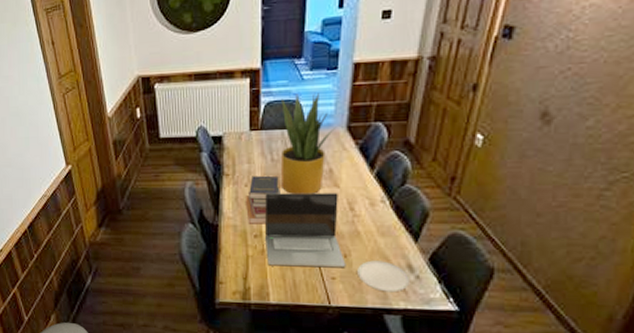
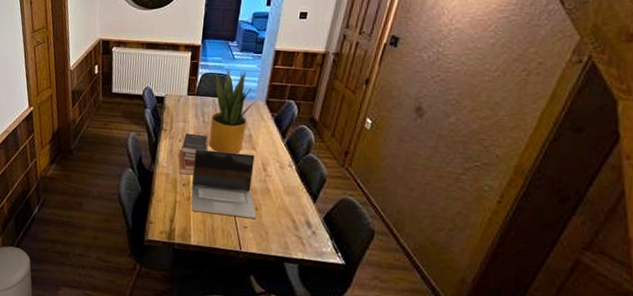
plate: present [358,260,411,293] -> none [265,214,308,244]

